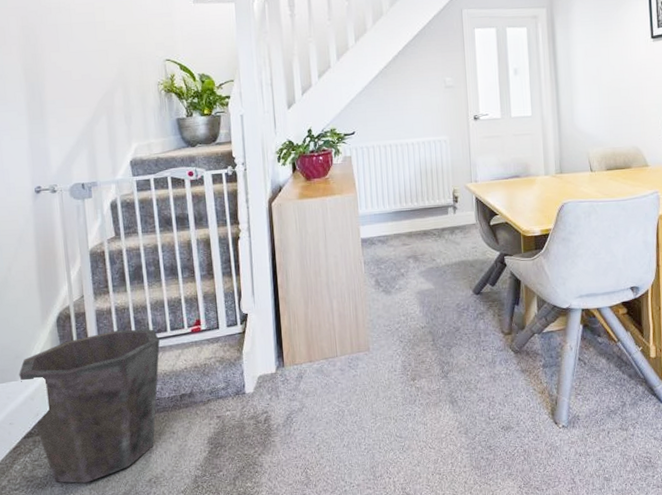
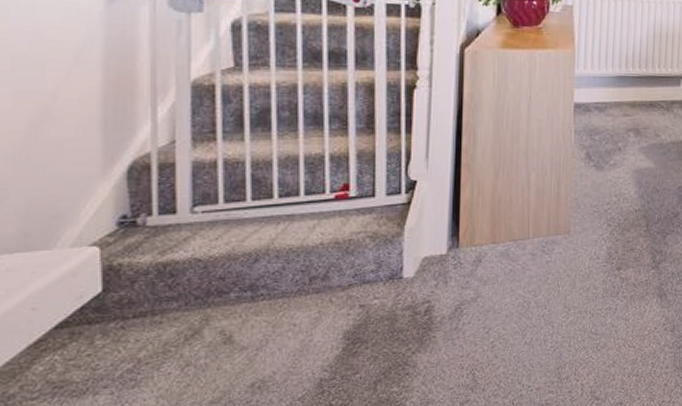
waste bin: present [19,329,160,484] -> none [55,190,287,390]

